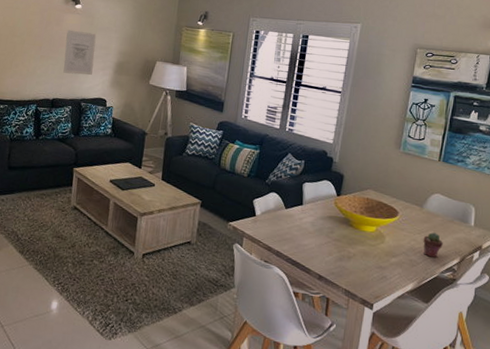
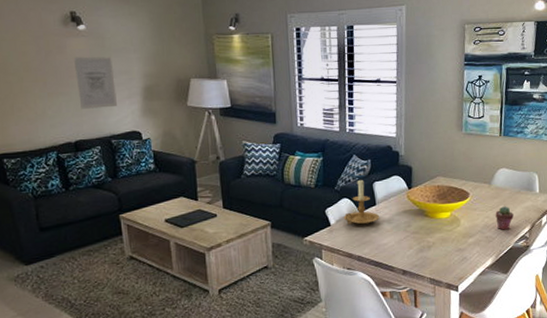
candle holder: none [269,176,305,222] -> present [343,178,380,225]

